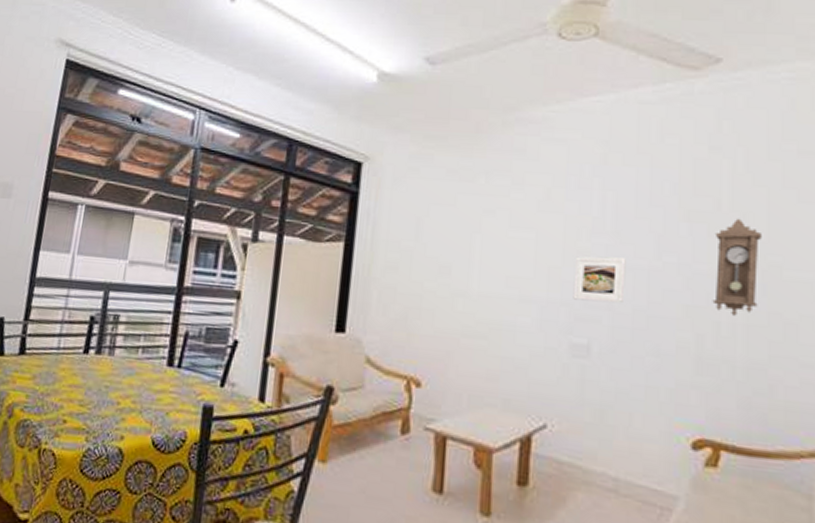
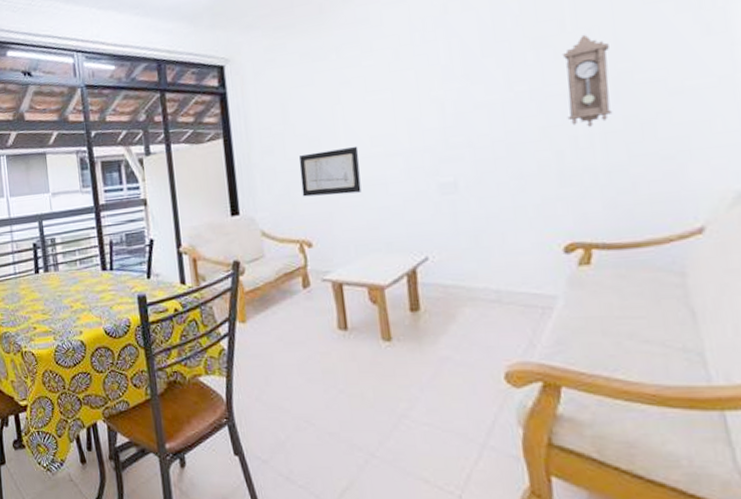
wall art: none [420,279,491,336] -> present [298,146,362,197]
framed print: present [573,256,626,304] -> none [432,97,482,145]

